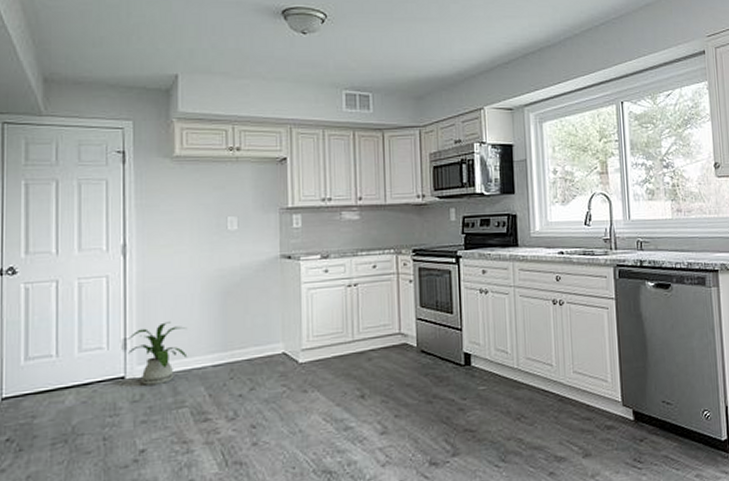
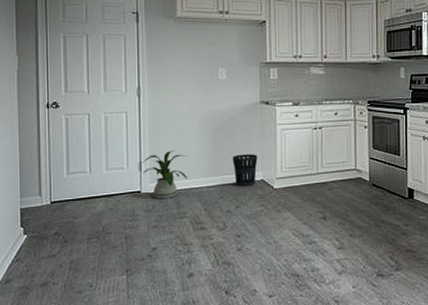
wastebasket: none [246,321,278,364] -> present [232,154,258,187]

